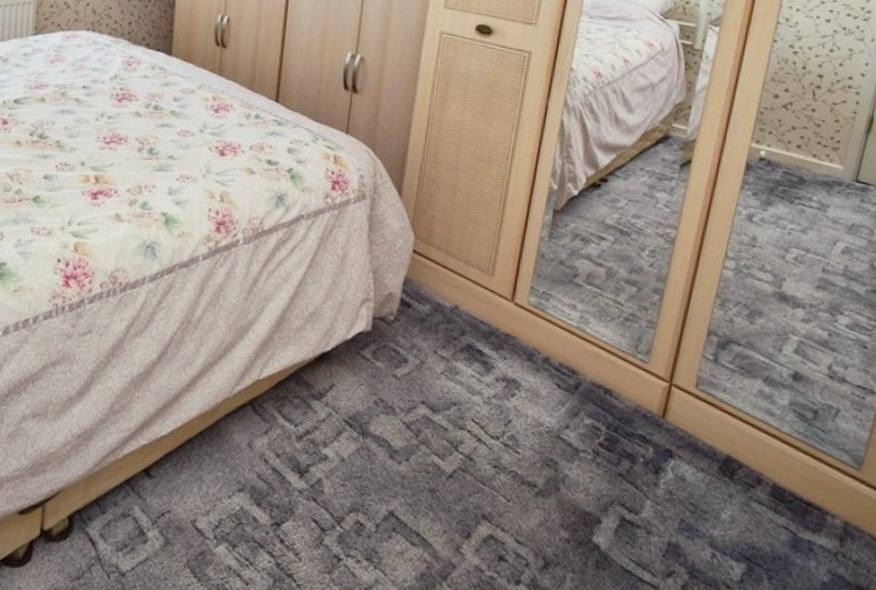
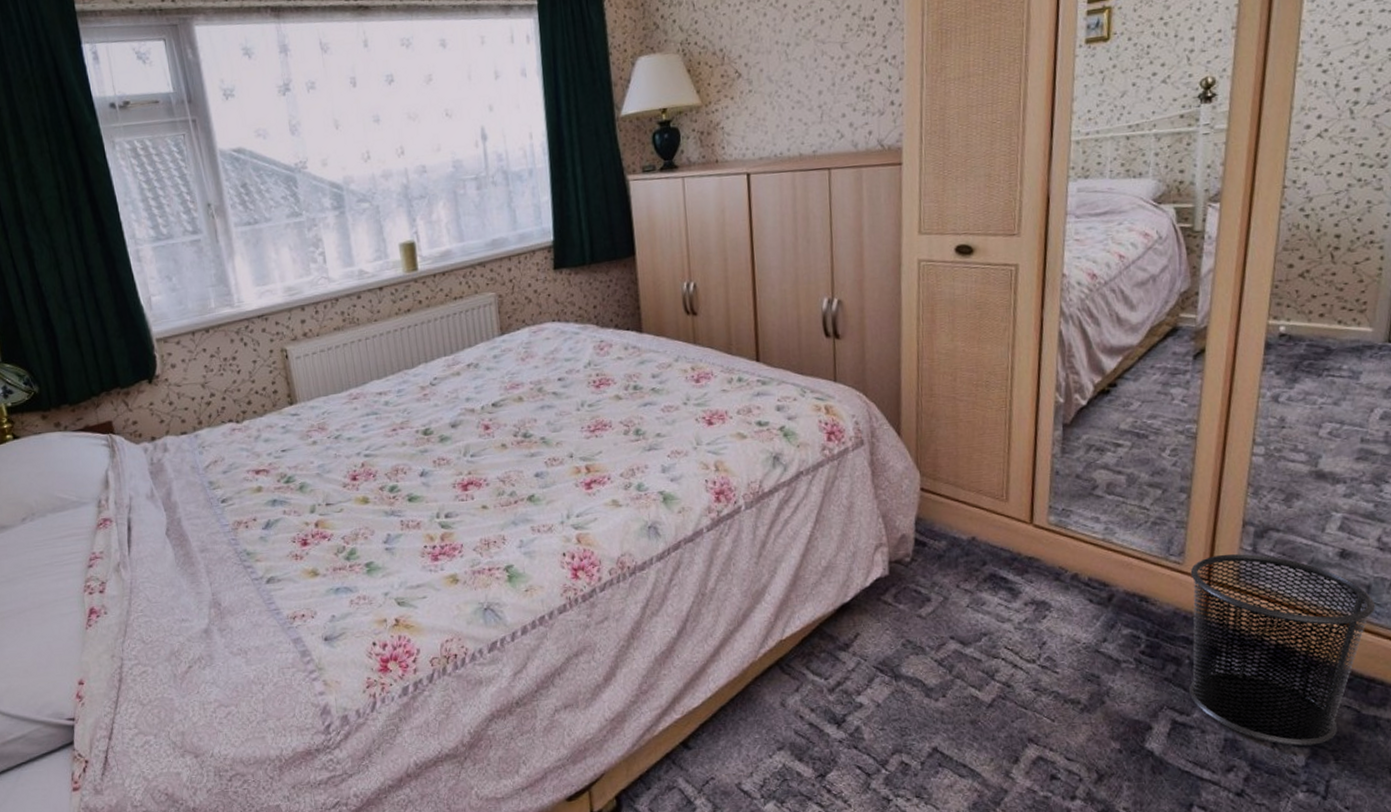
waste bin: none [640,359,821,562] -> present [1189,553,1376,746]

